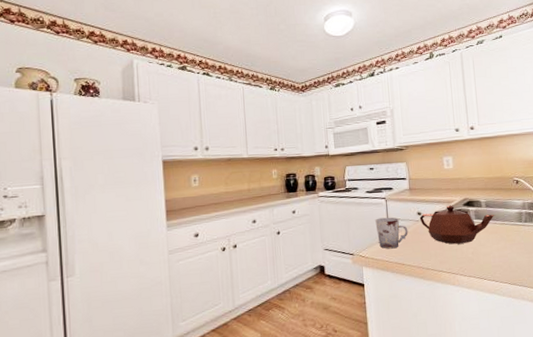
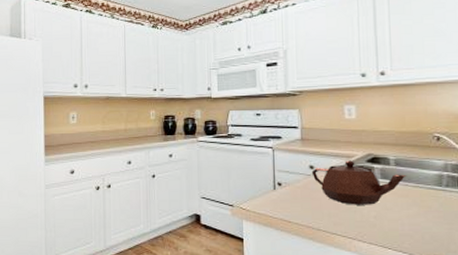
cup: present [375,217,408,249] -> none [259,168,298,204]

